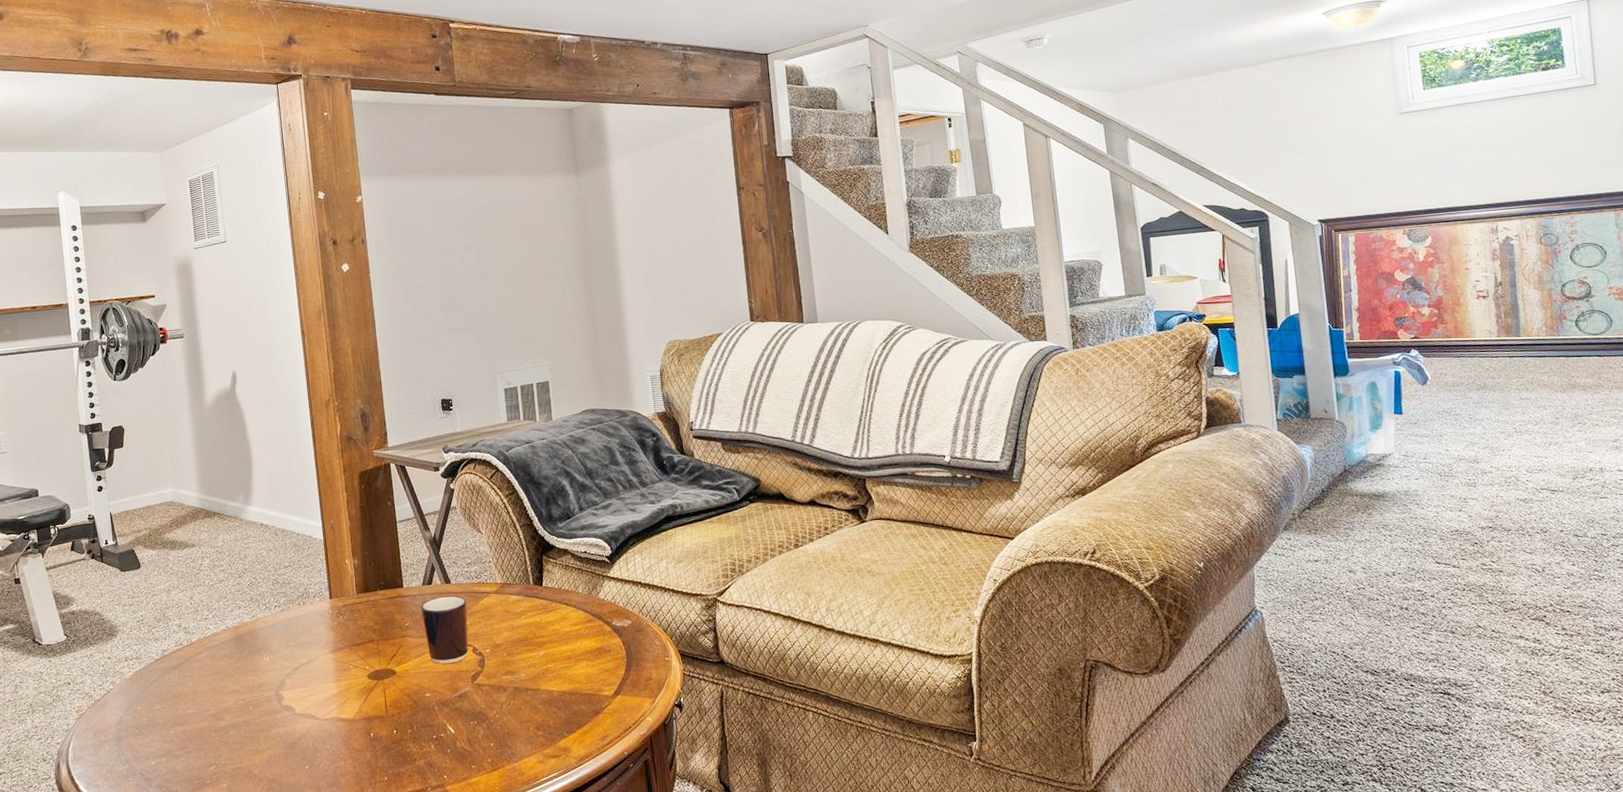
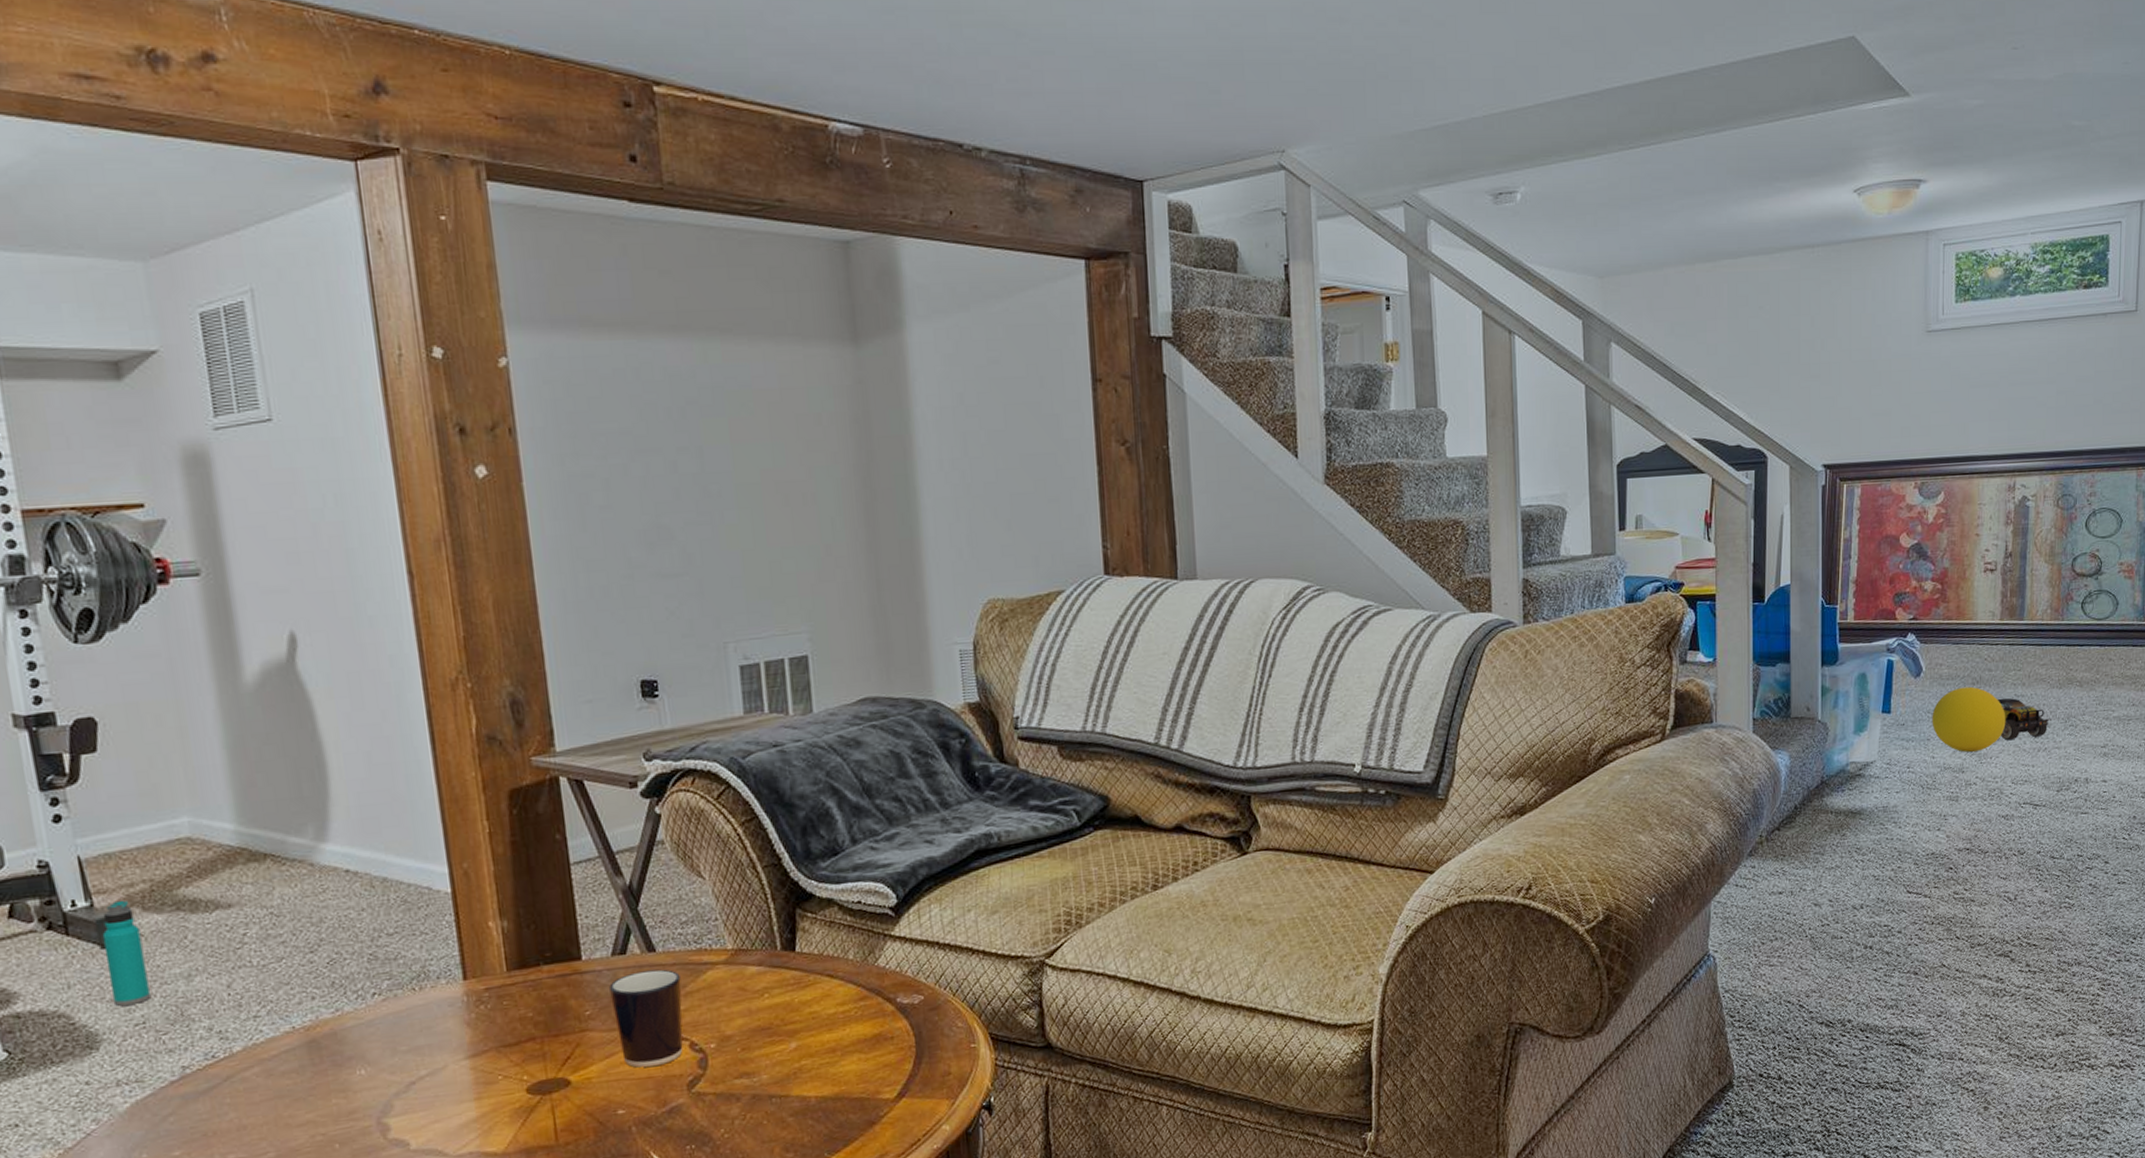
water bottle: none [121,540,146,609] -> present [102,900,150,1006]
ball: none [1441,391,1515,446] -> present [1929,686,2006,753]
toy truck: none [1503,400,1557,436] -> present [1997,697,2049,740]

